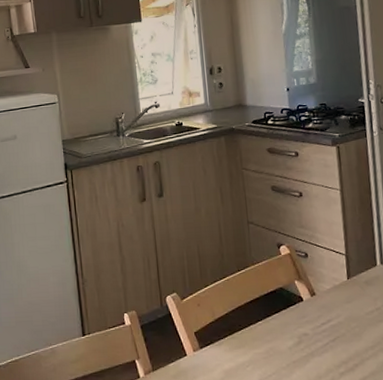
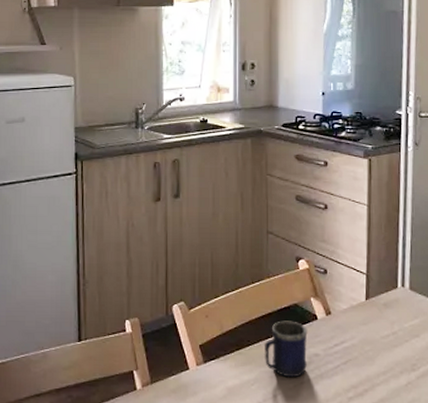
mug: none [255,304,297,358] -> present [265,320,308,378]

